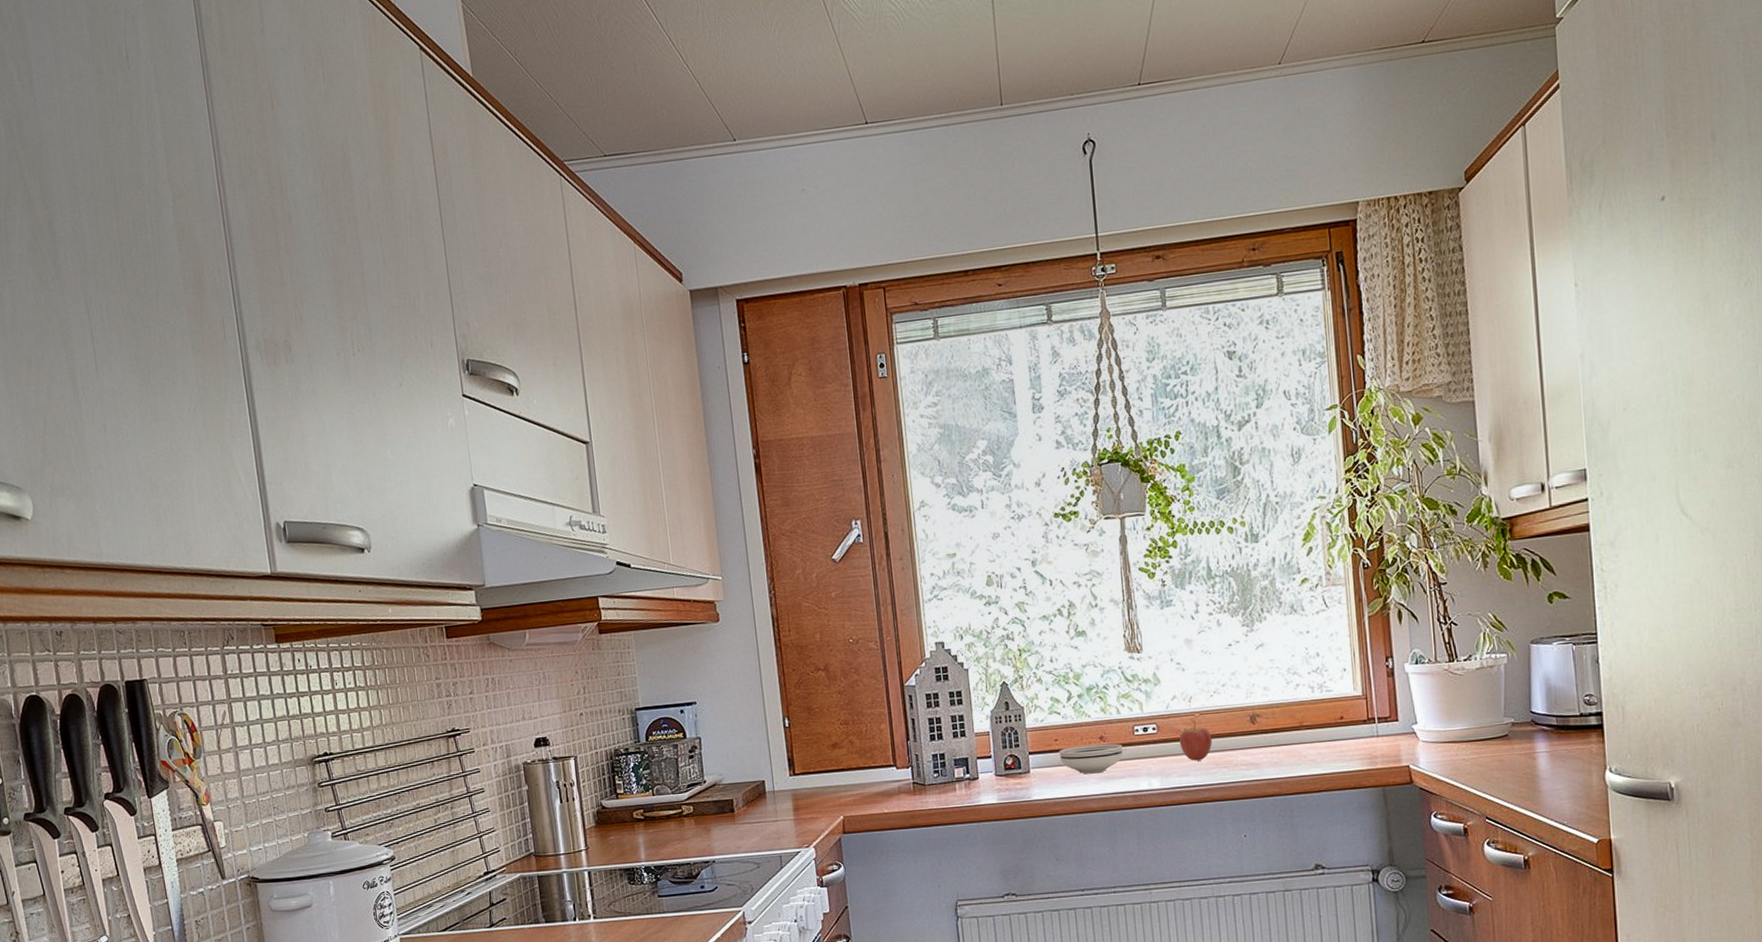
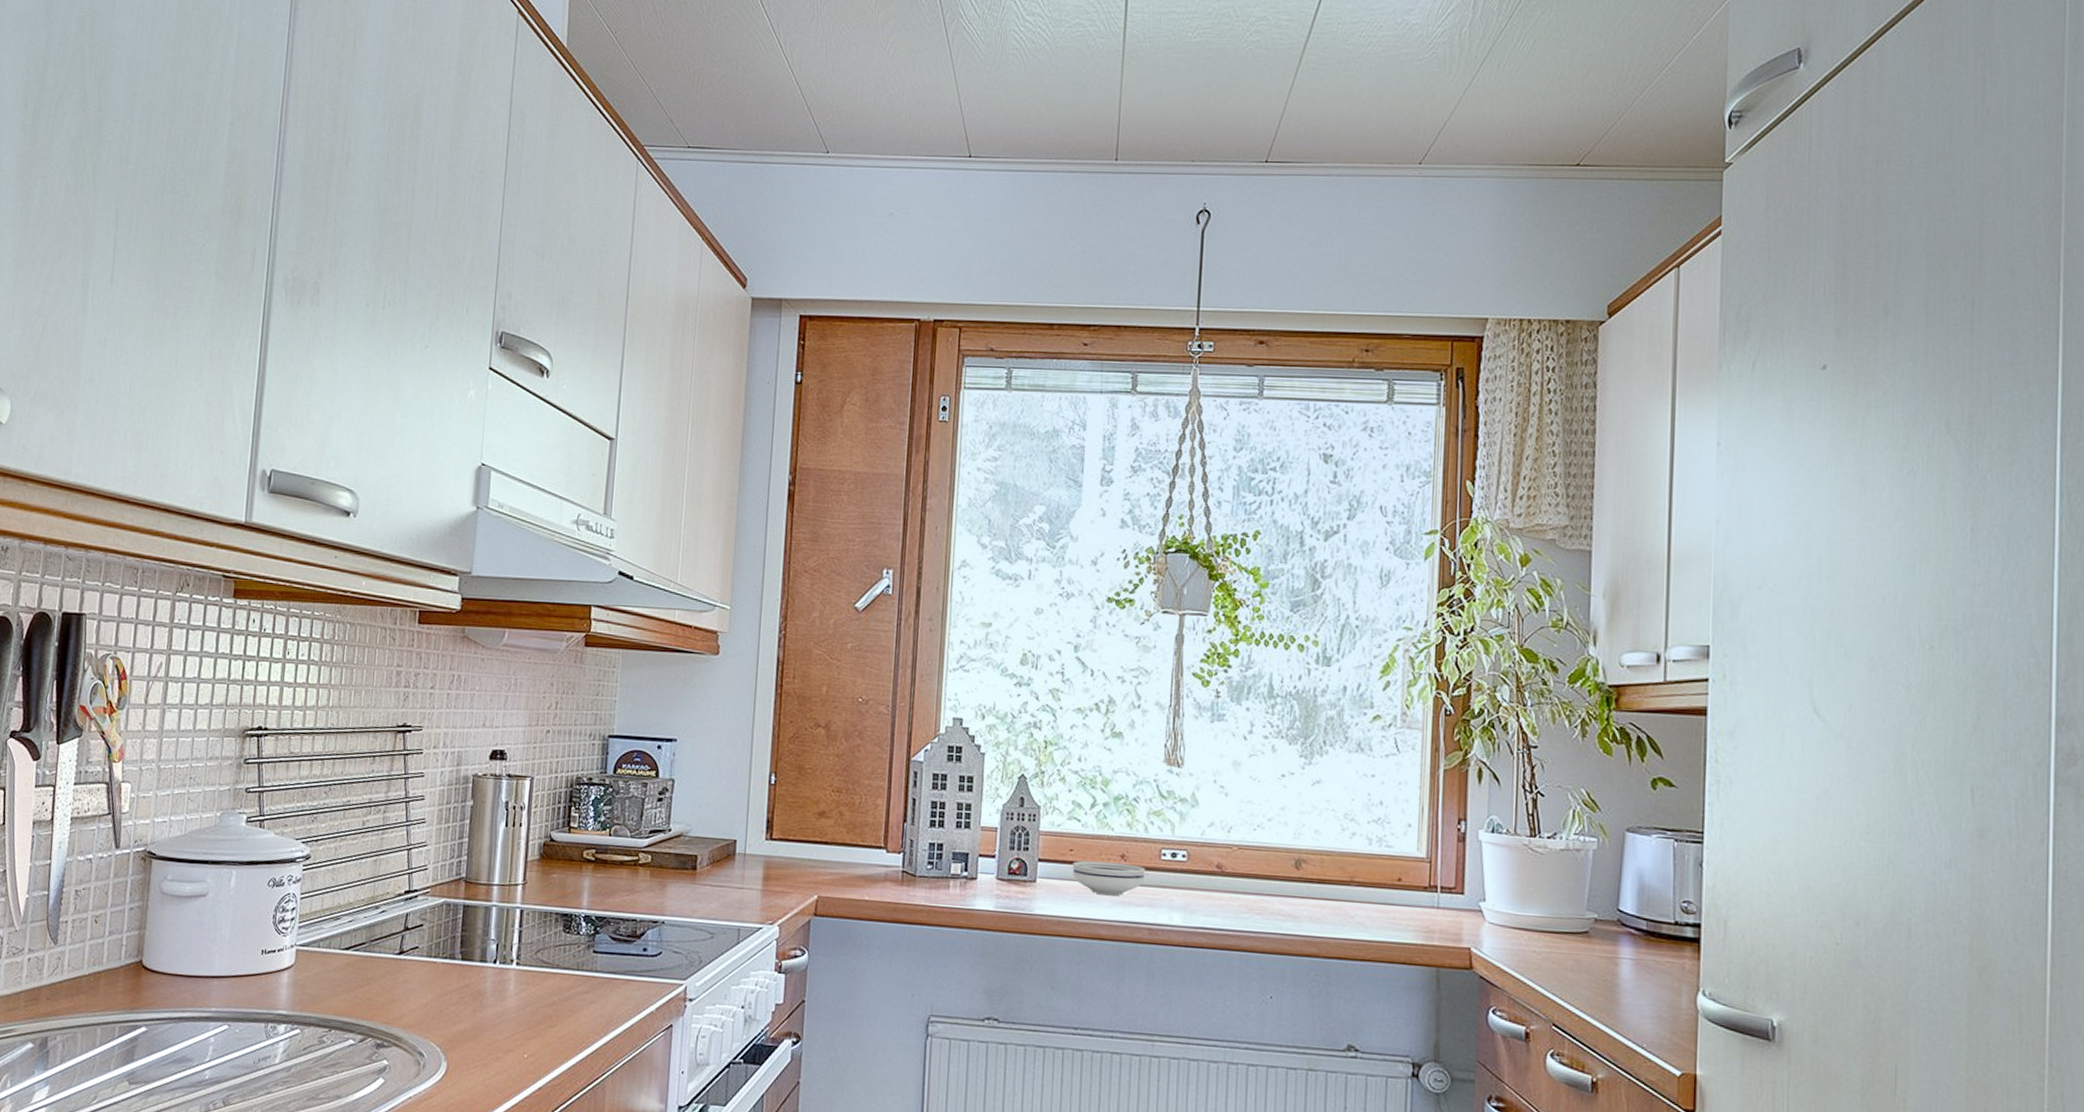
fruit: present [1179,721,1213,761] -> none [1210,854,1249,902]

